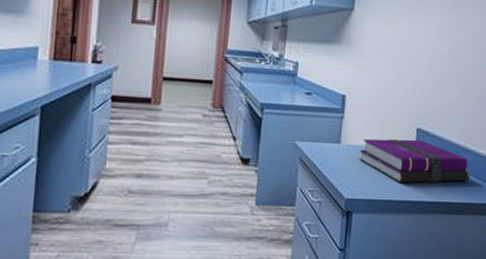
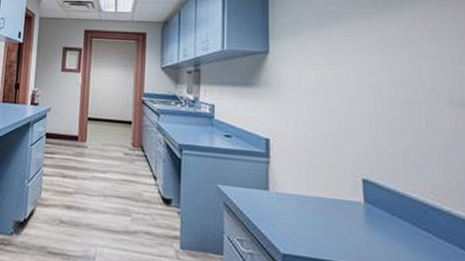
notebook: present [358,138,470,183] -> none [292,187,449,250]

